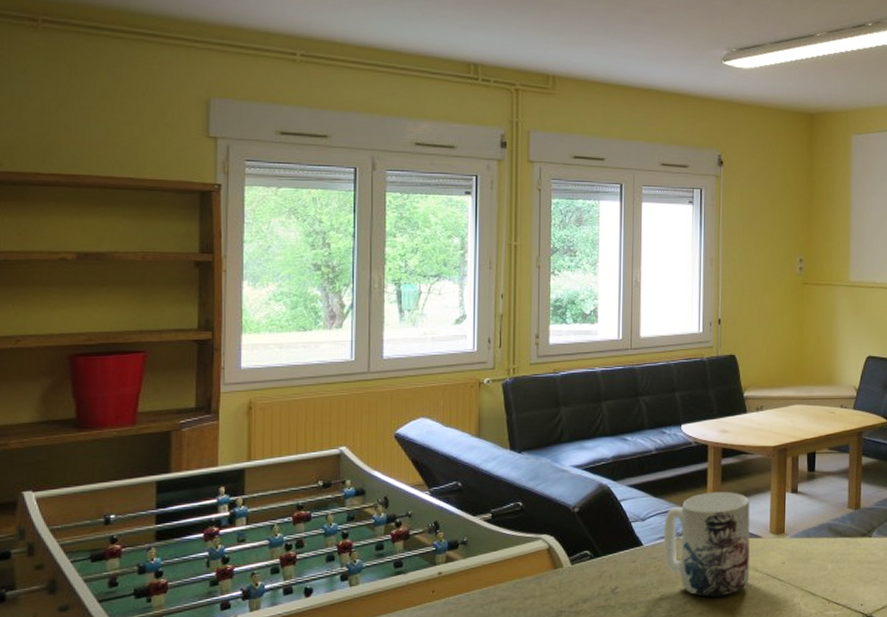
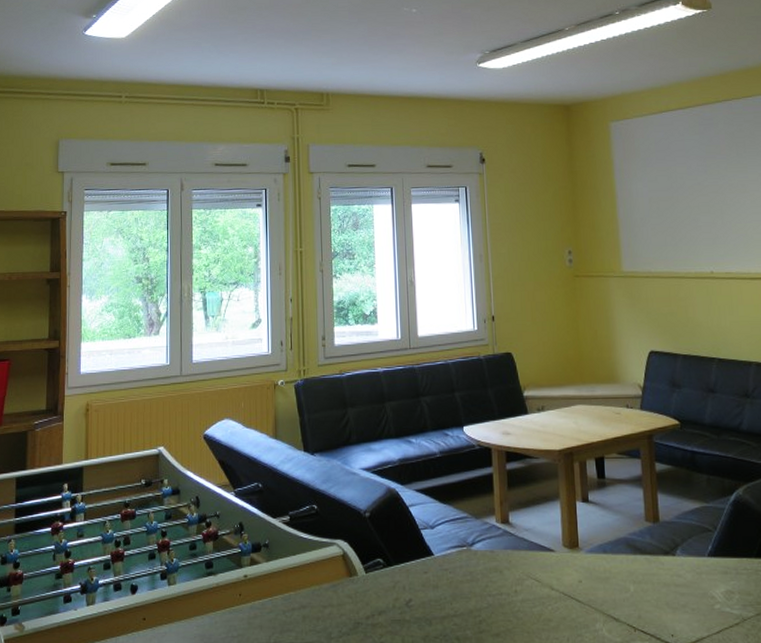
mug: present [664,491,750,597] -> none [453,498,546,616]

